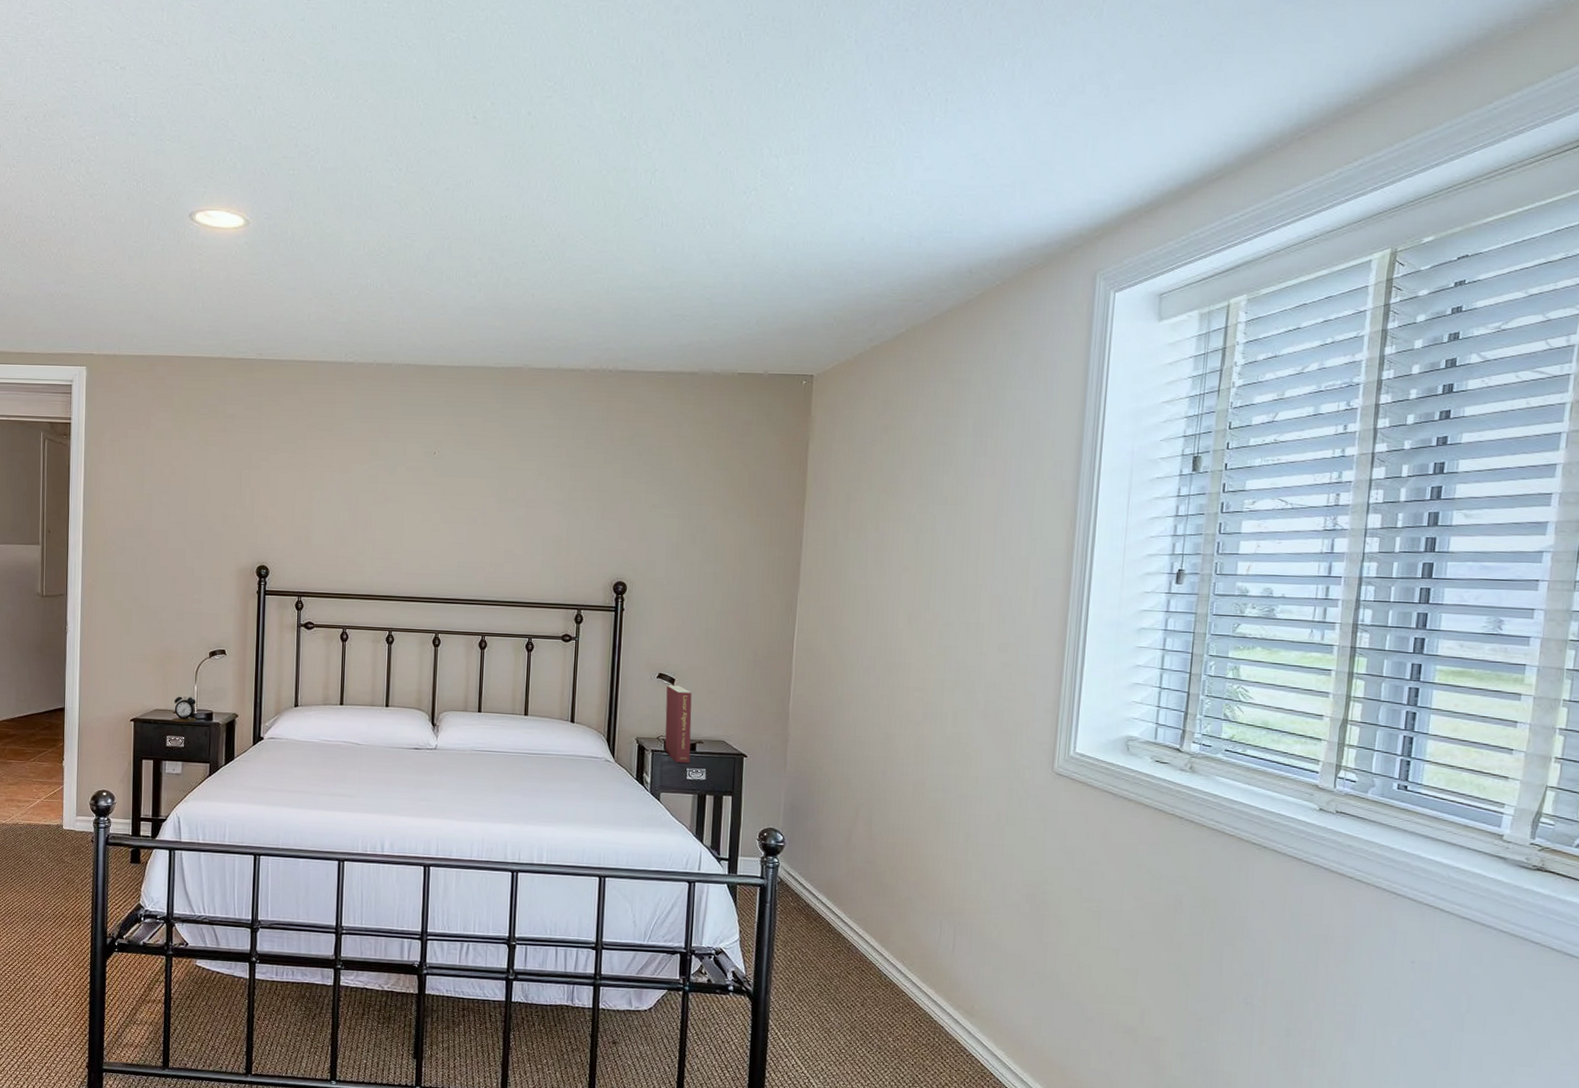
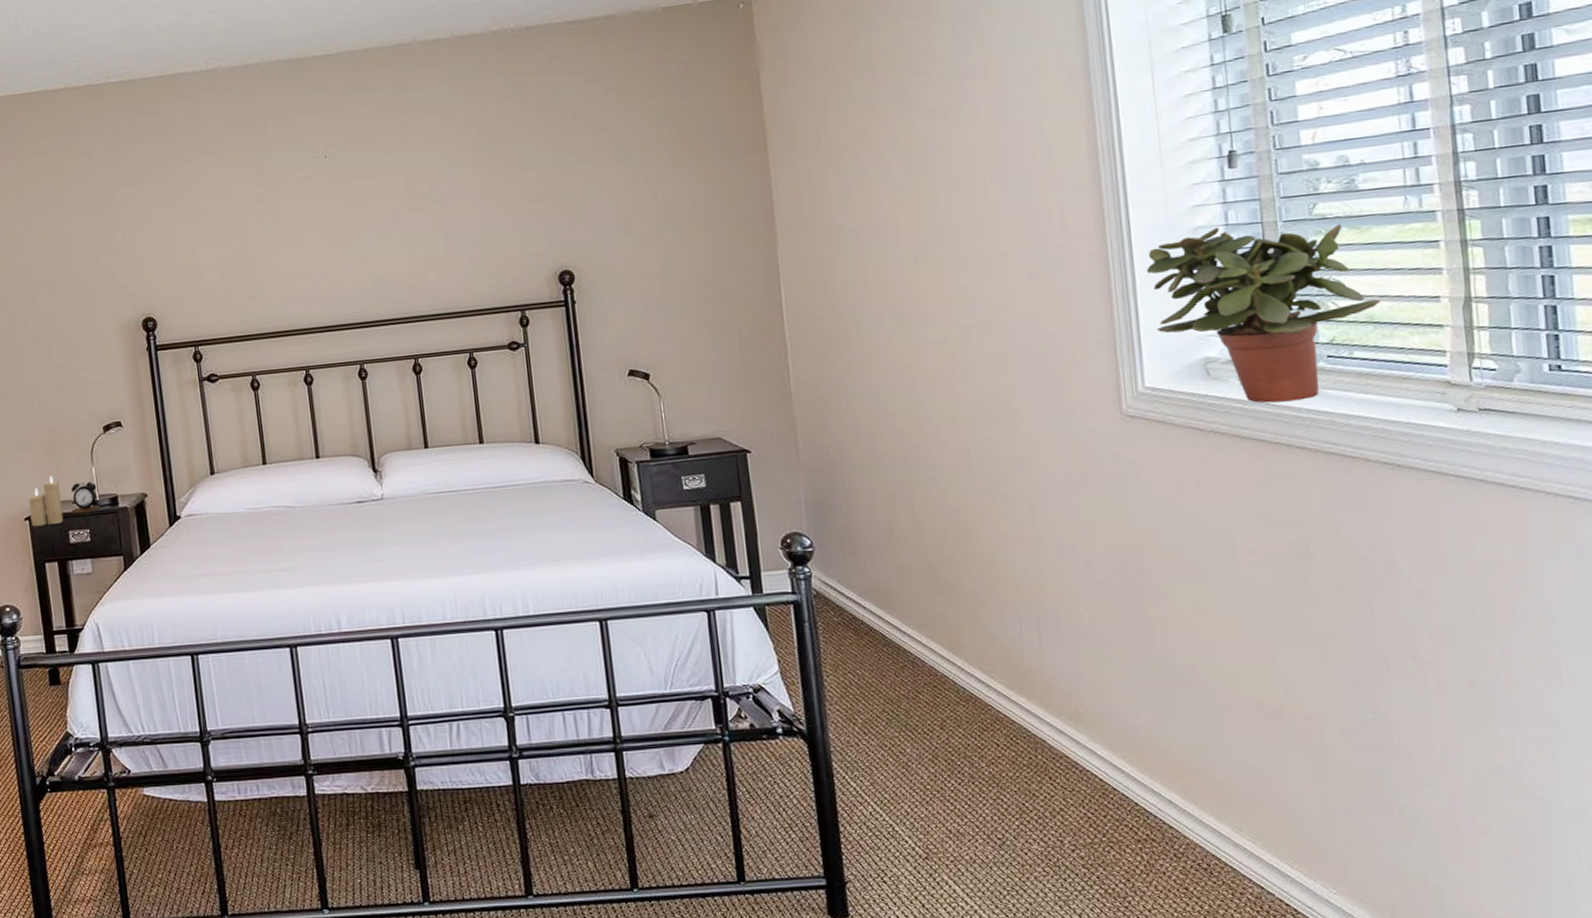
candle: none [136,687,165,729] -> present [28,476,64,527]
book: present [665,685,692,763] -> none [641,381,685,472]
potted plant: none [1094,630,1276,783] -> present [1146,224,1381,404]

